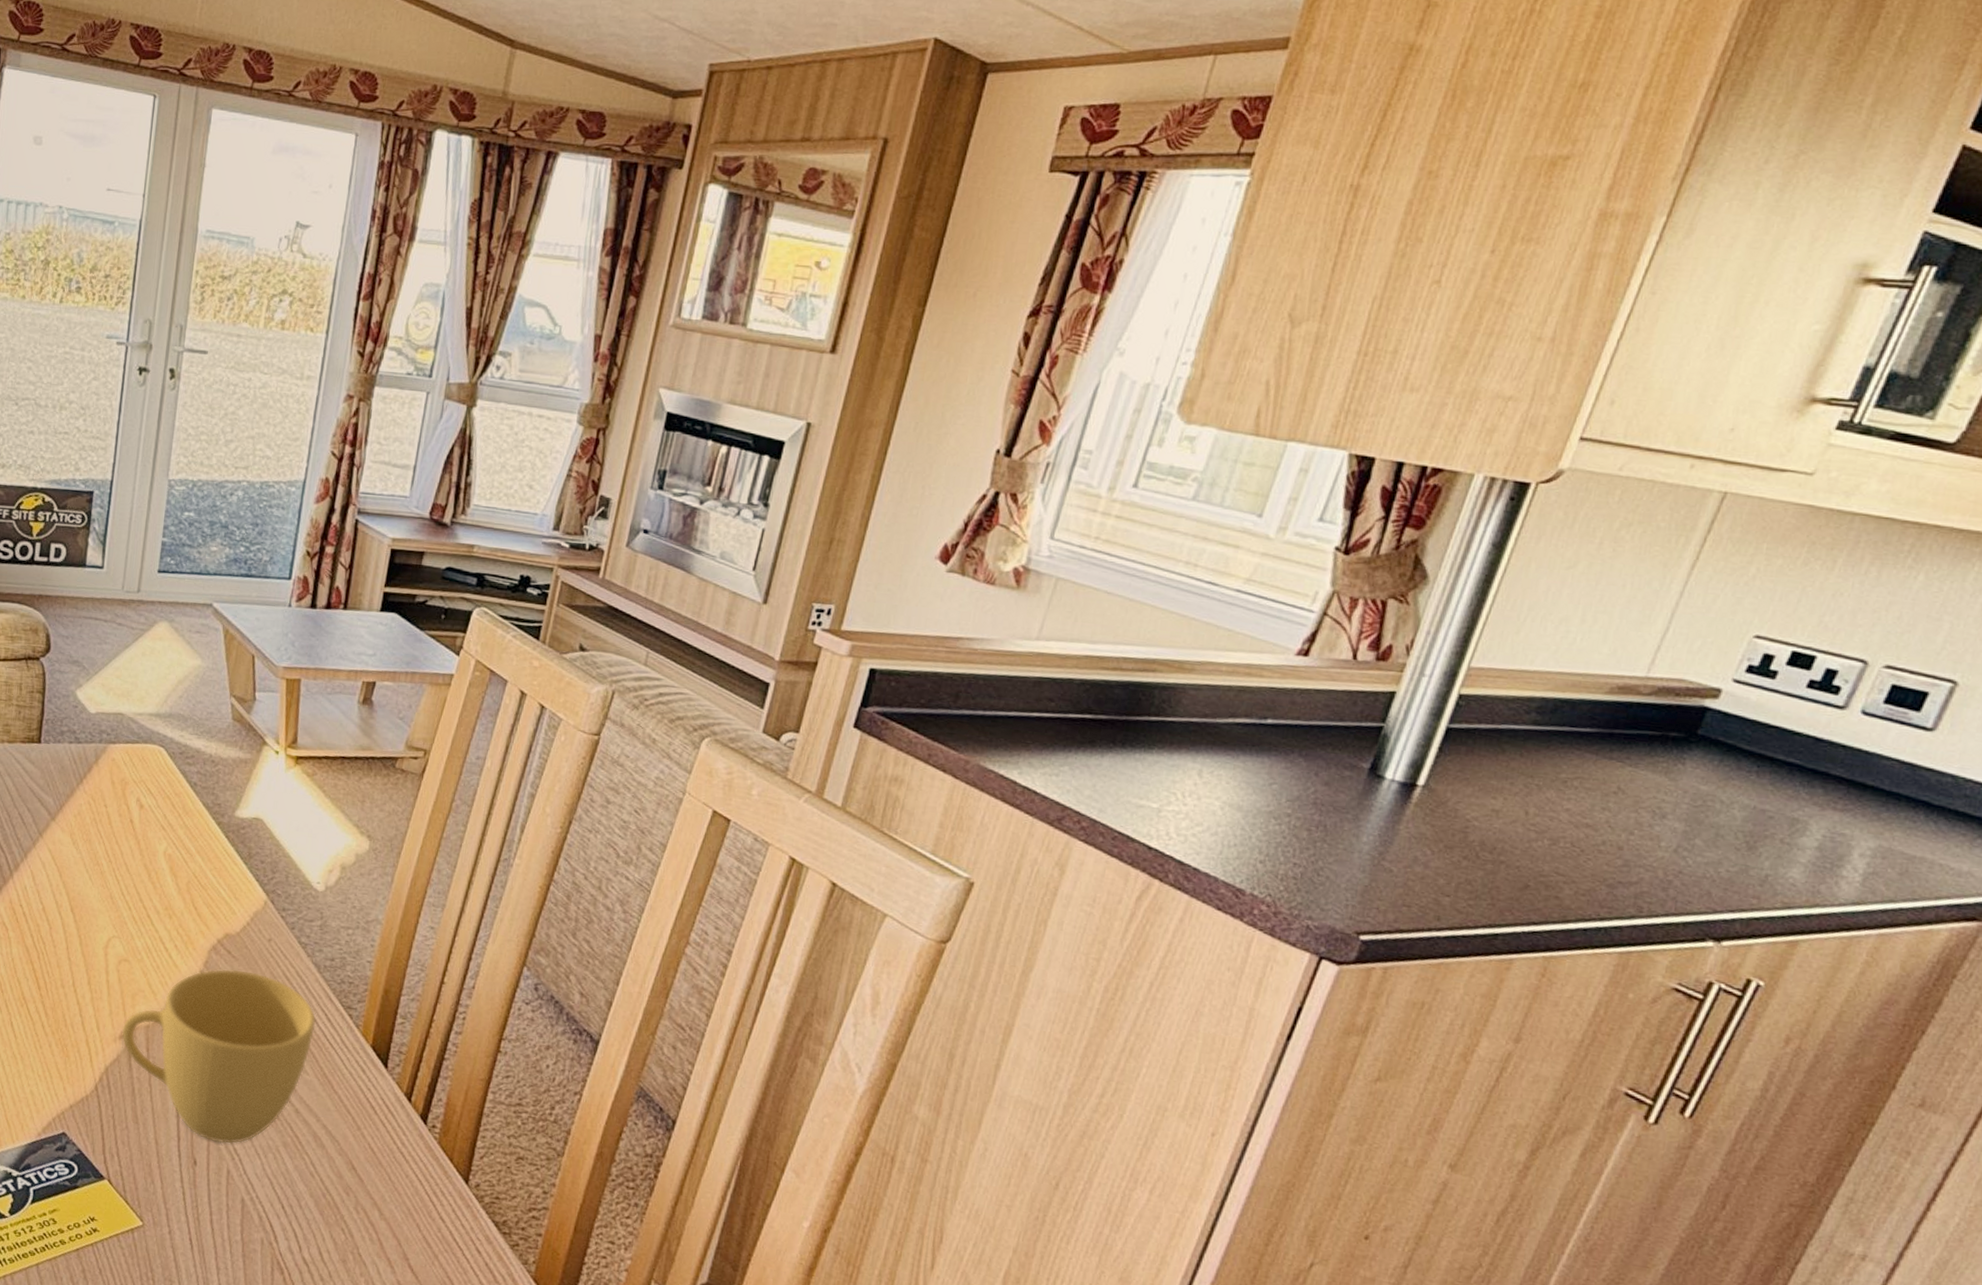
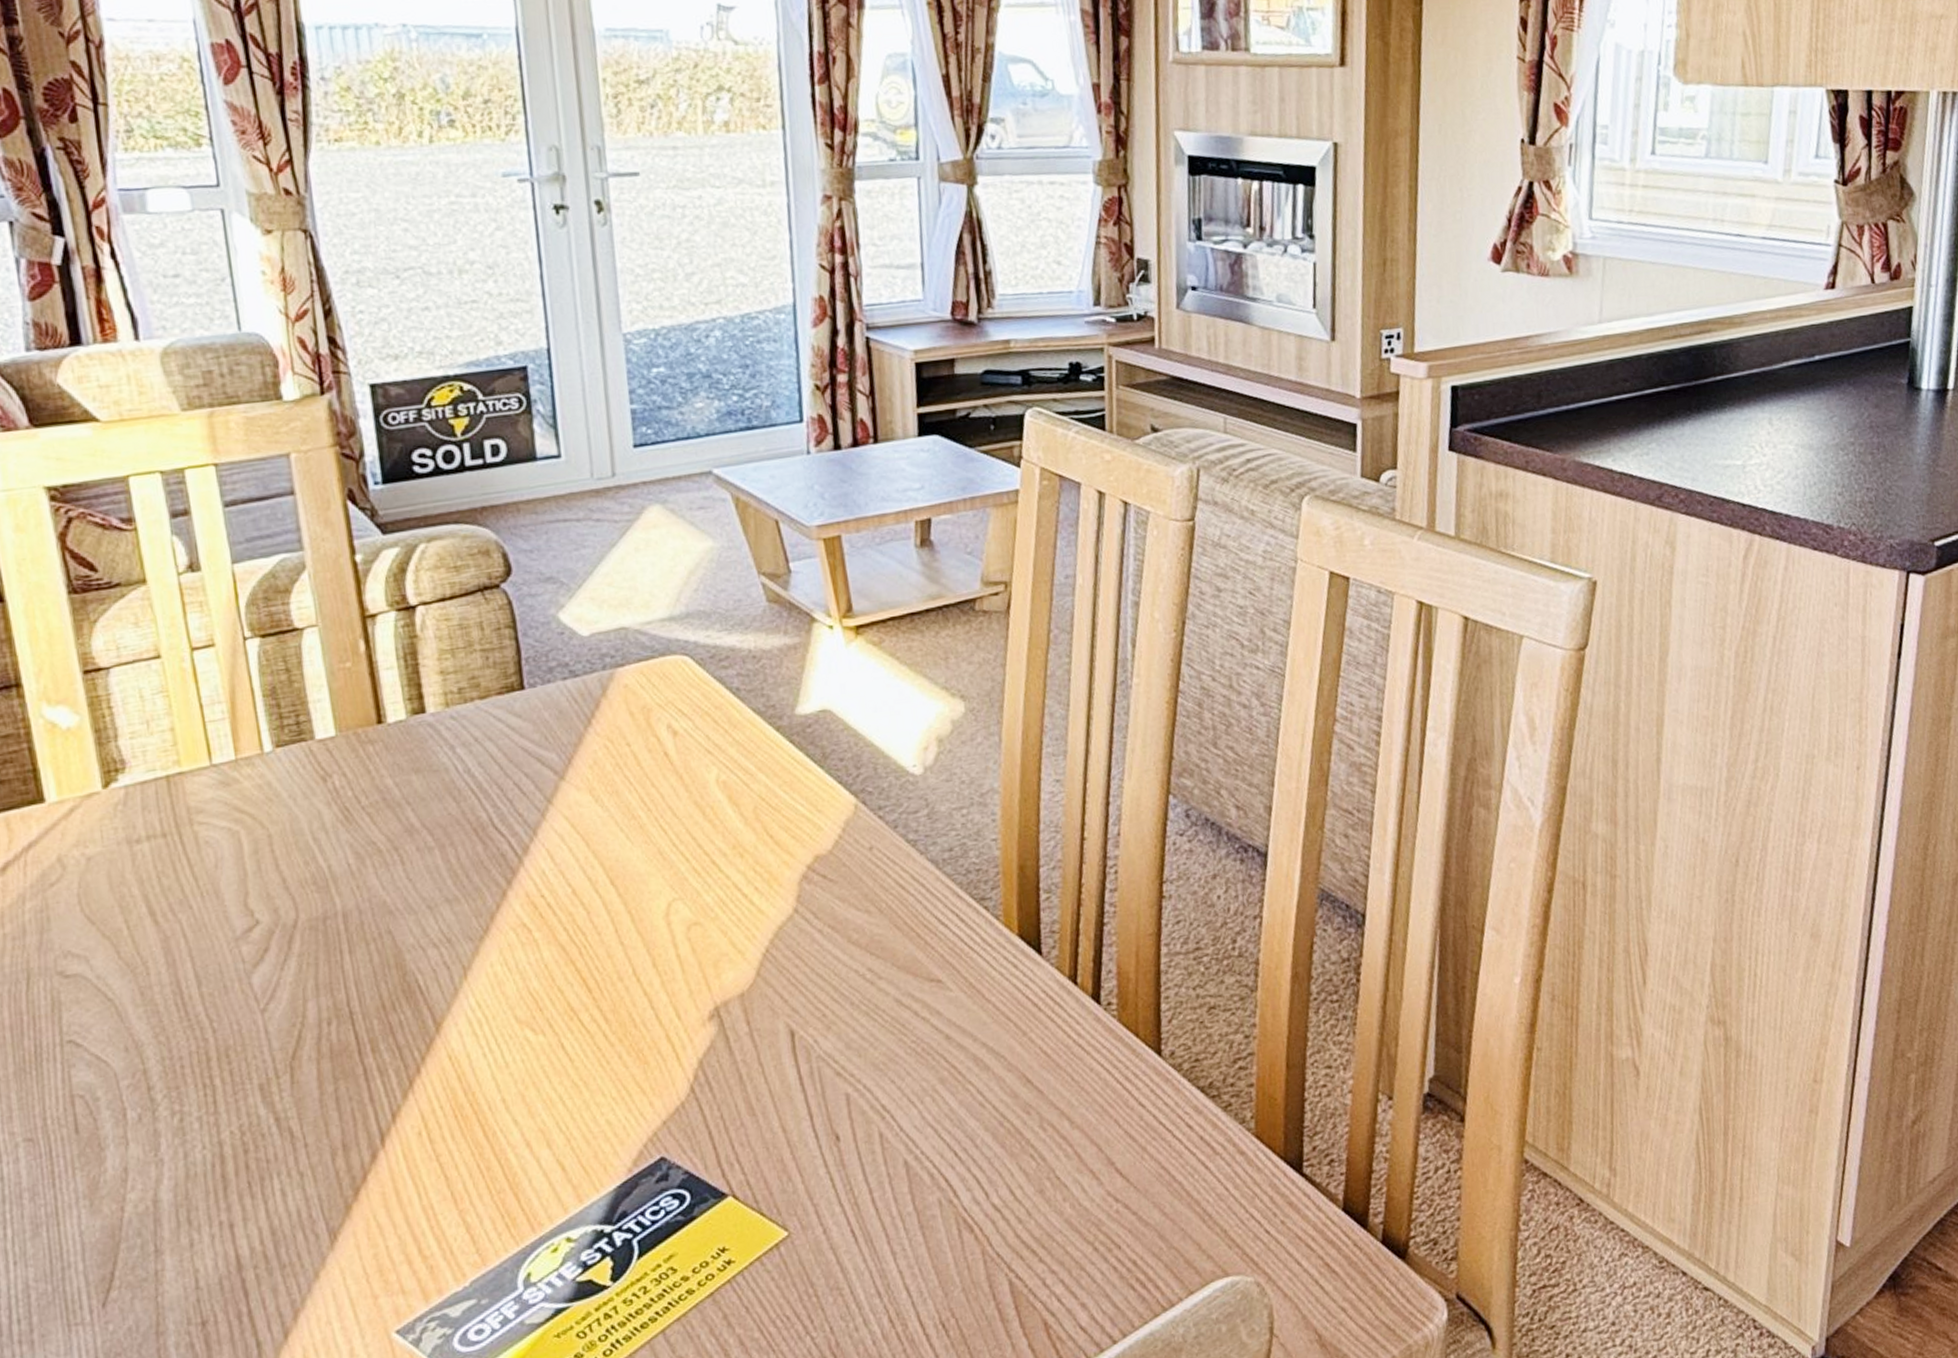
cup: present [121,969,316,1144] -> none [709,891,948,1107]

